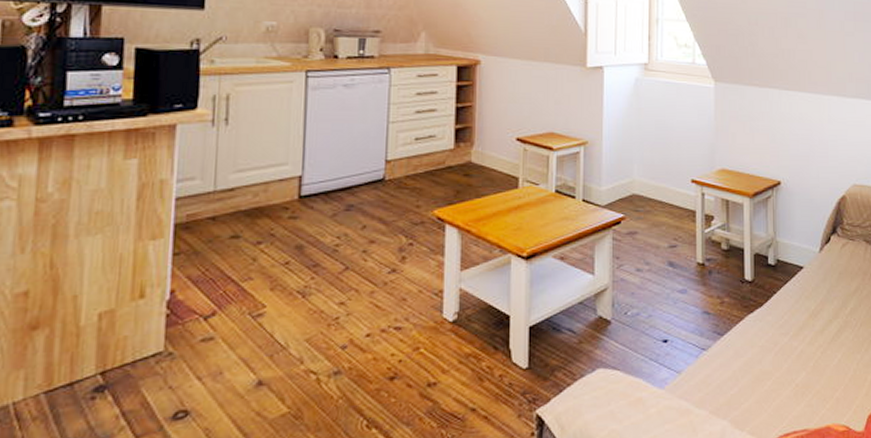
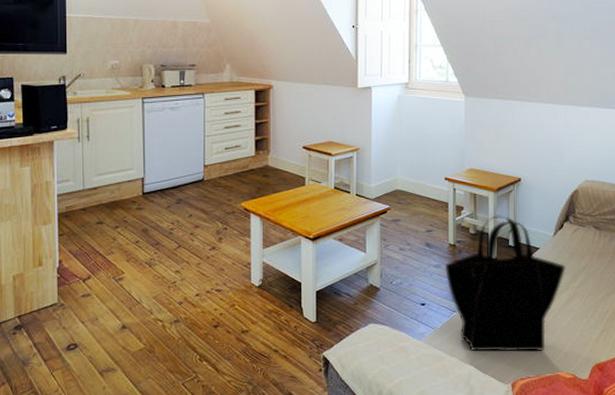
tote bag: none [691,226,835,401] -> present [444,215,566,352]

